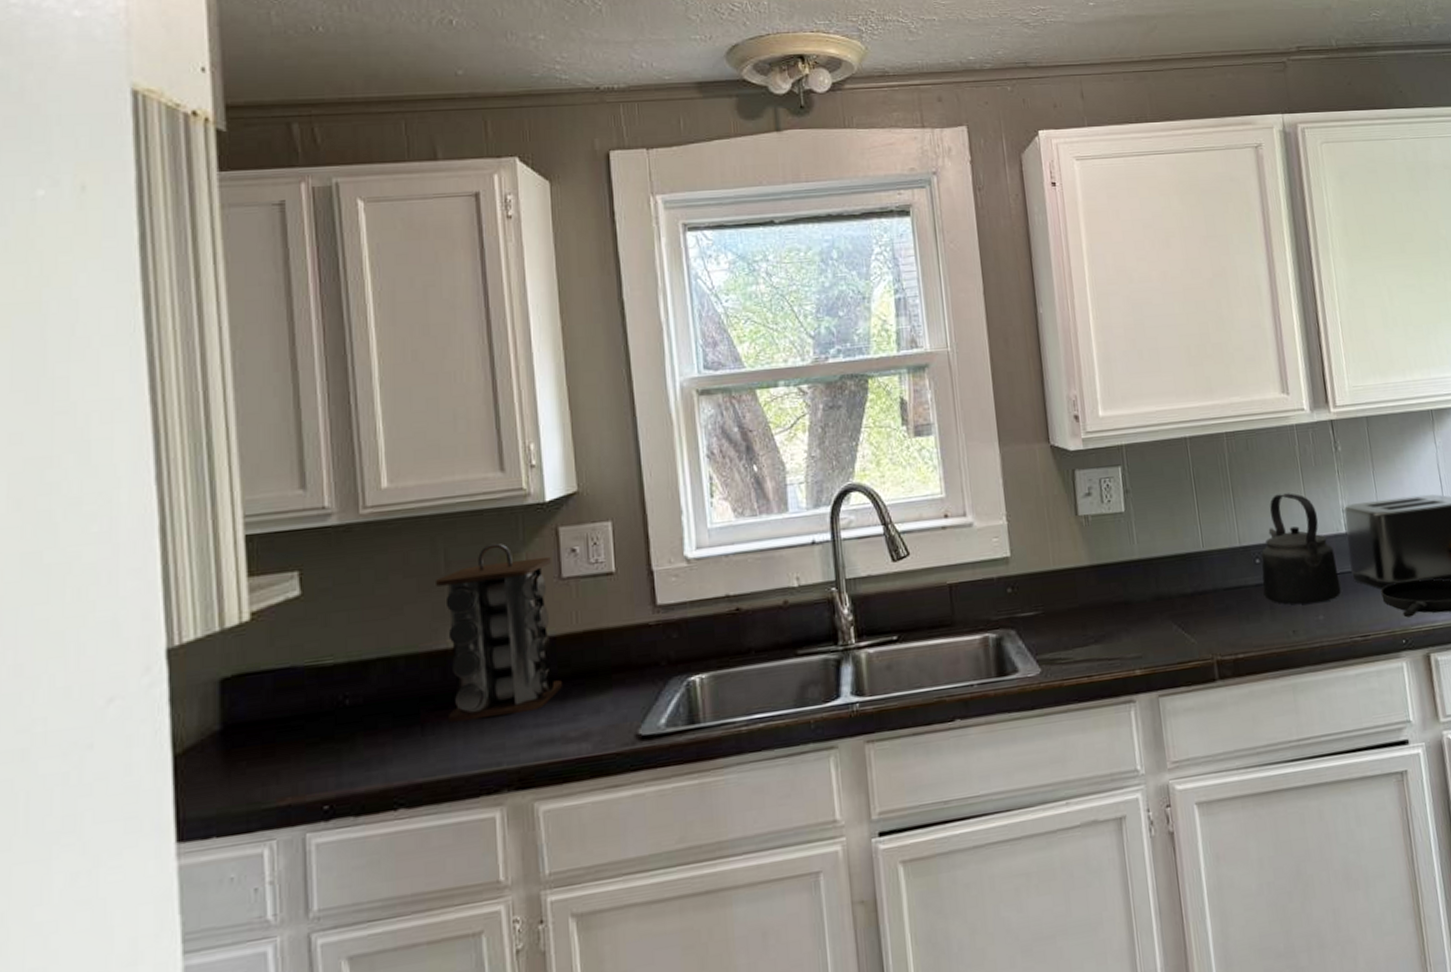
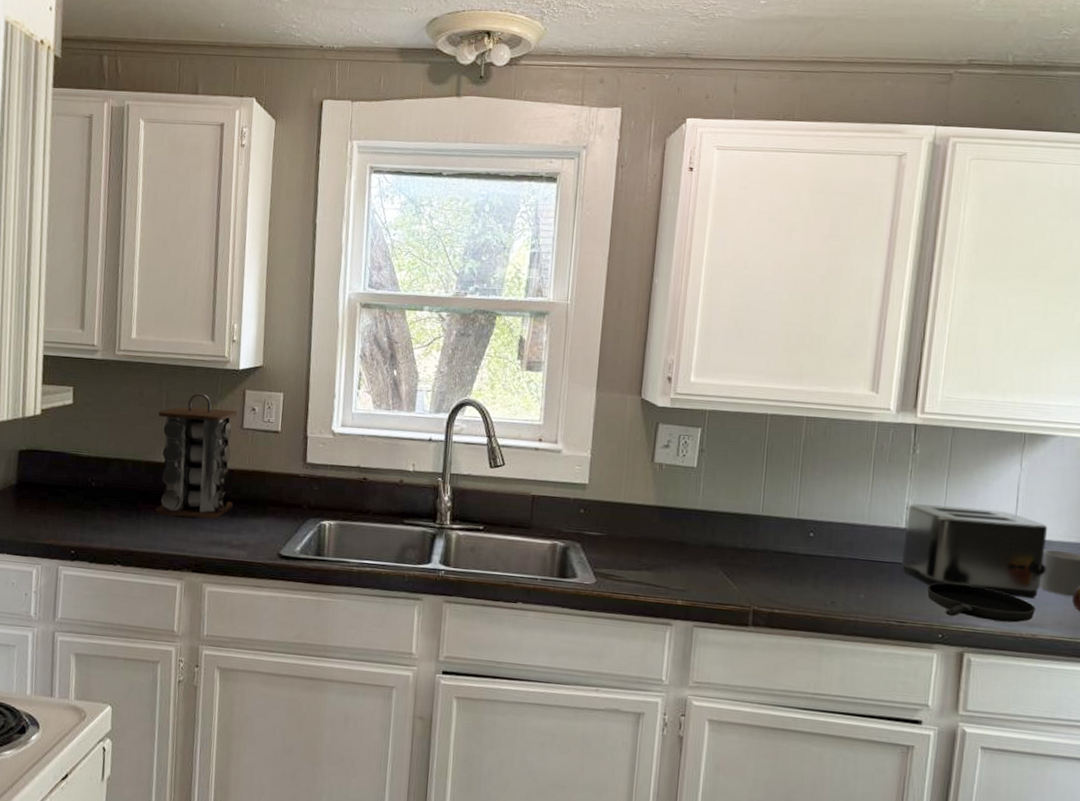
kettle: present [1261,493,1341,605] -> none [810,480,889,584]

